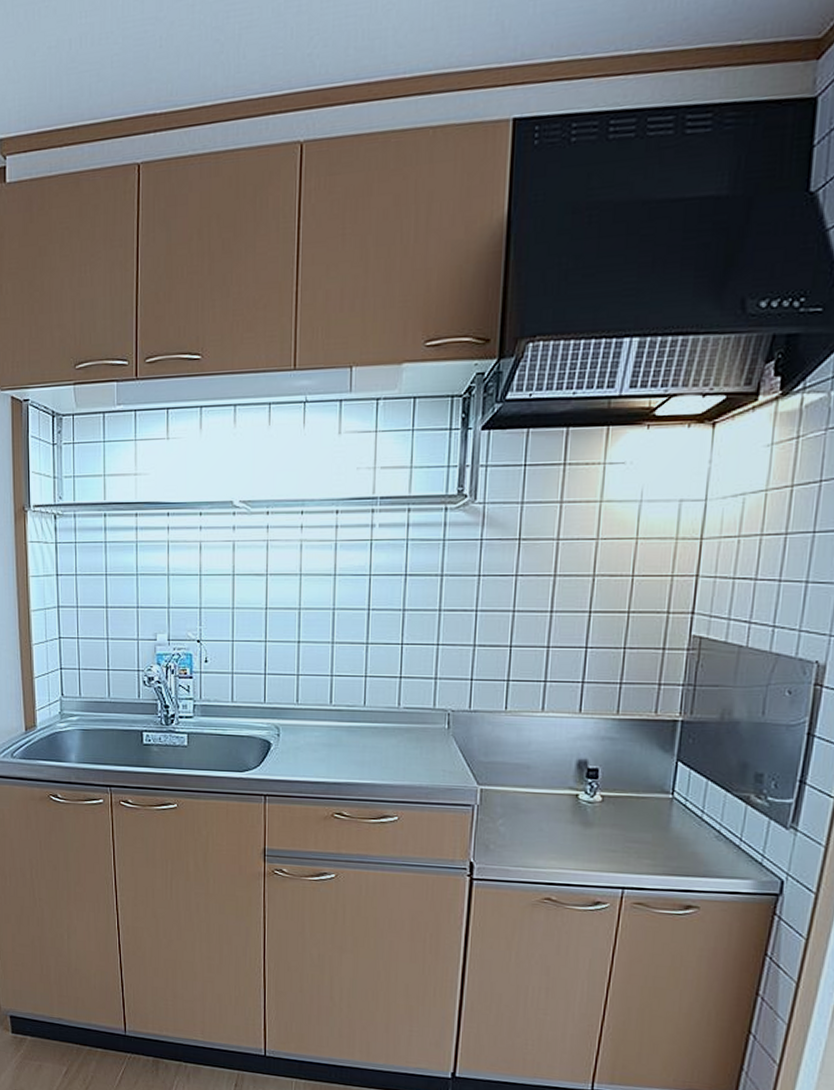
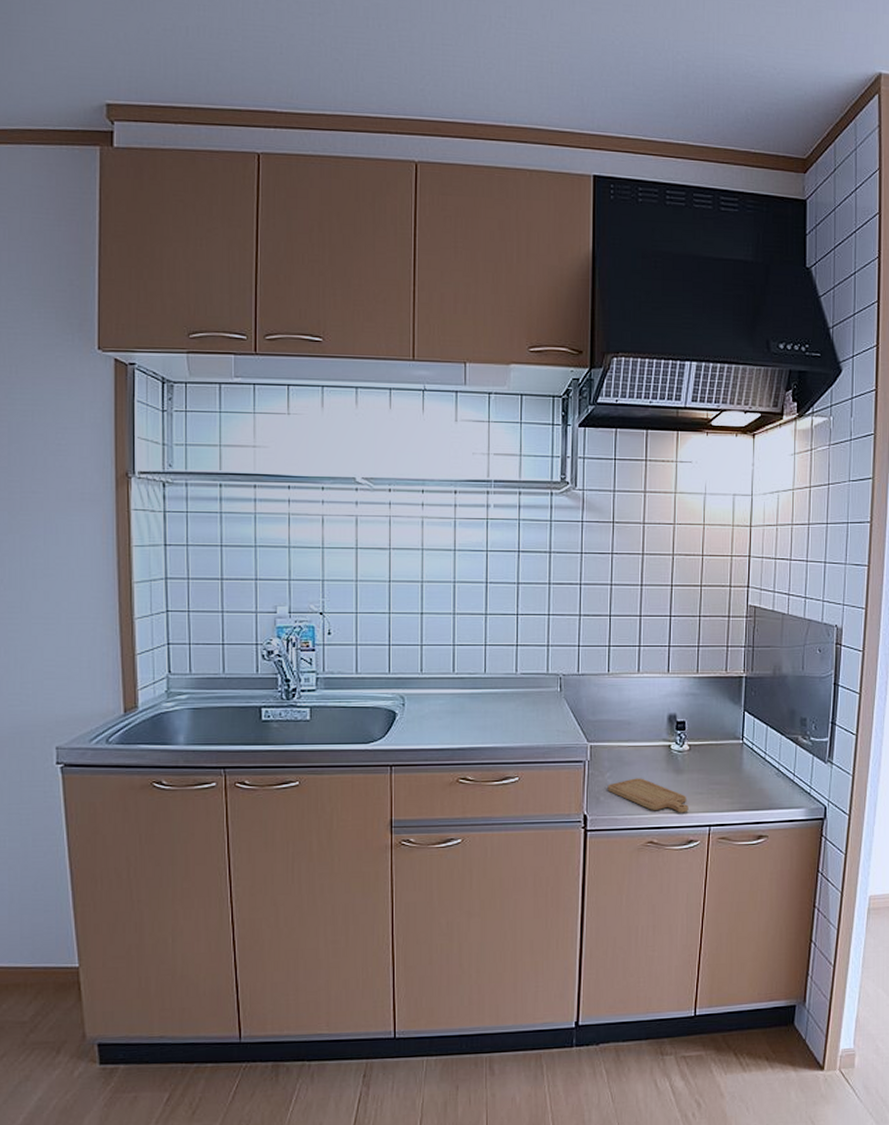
chopping board: none [498,828,598,871] -> present [607,778,689,813]

